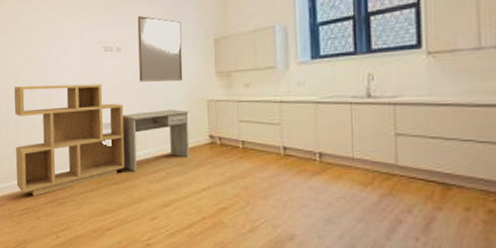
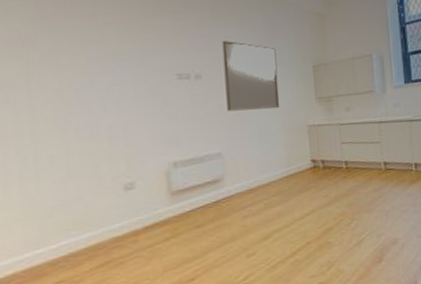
shelving unit: present [14,84,125,196] -> none [31,116,211,264]
desk: present [122,109,189,171] -> none [206,137,290,209]

